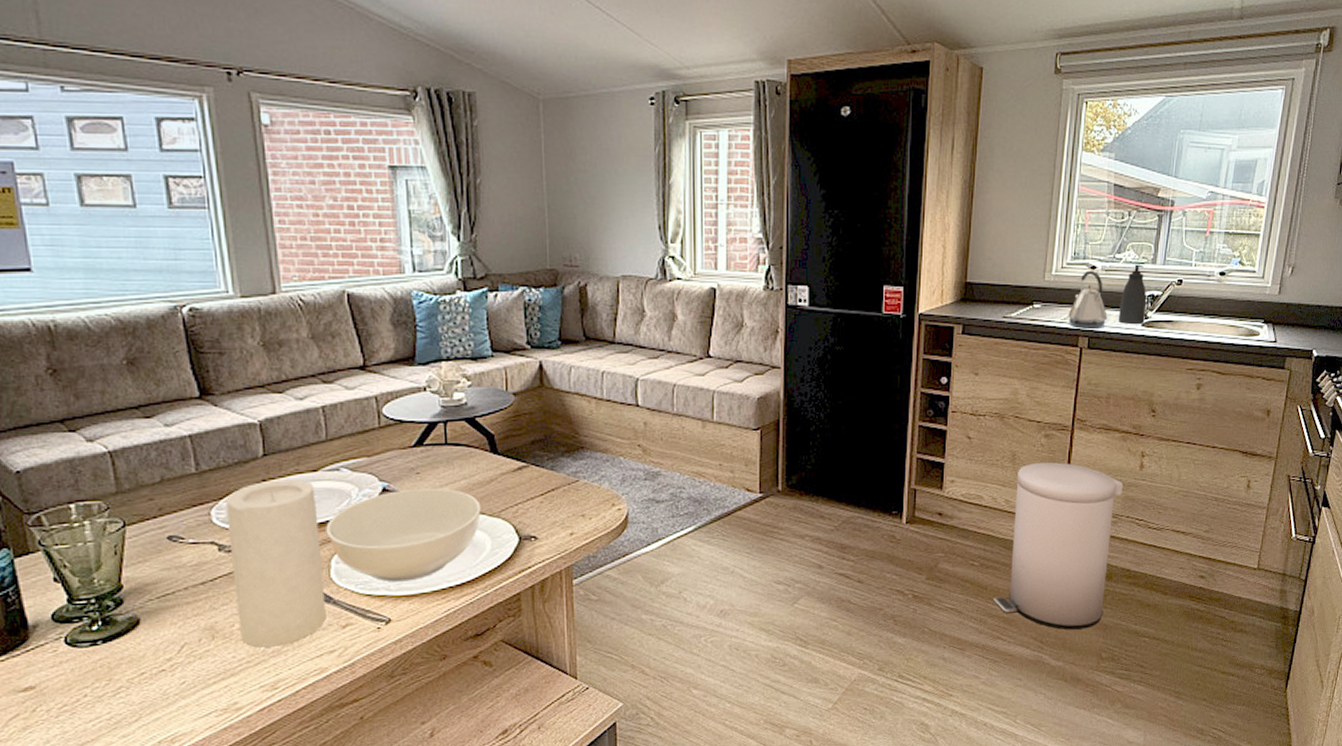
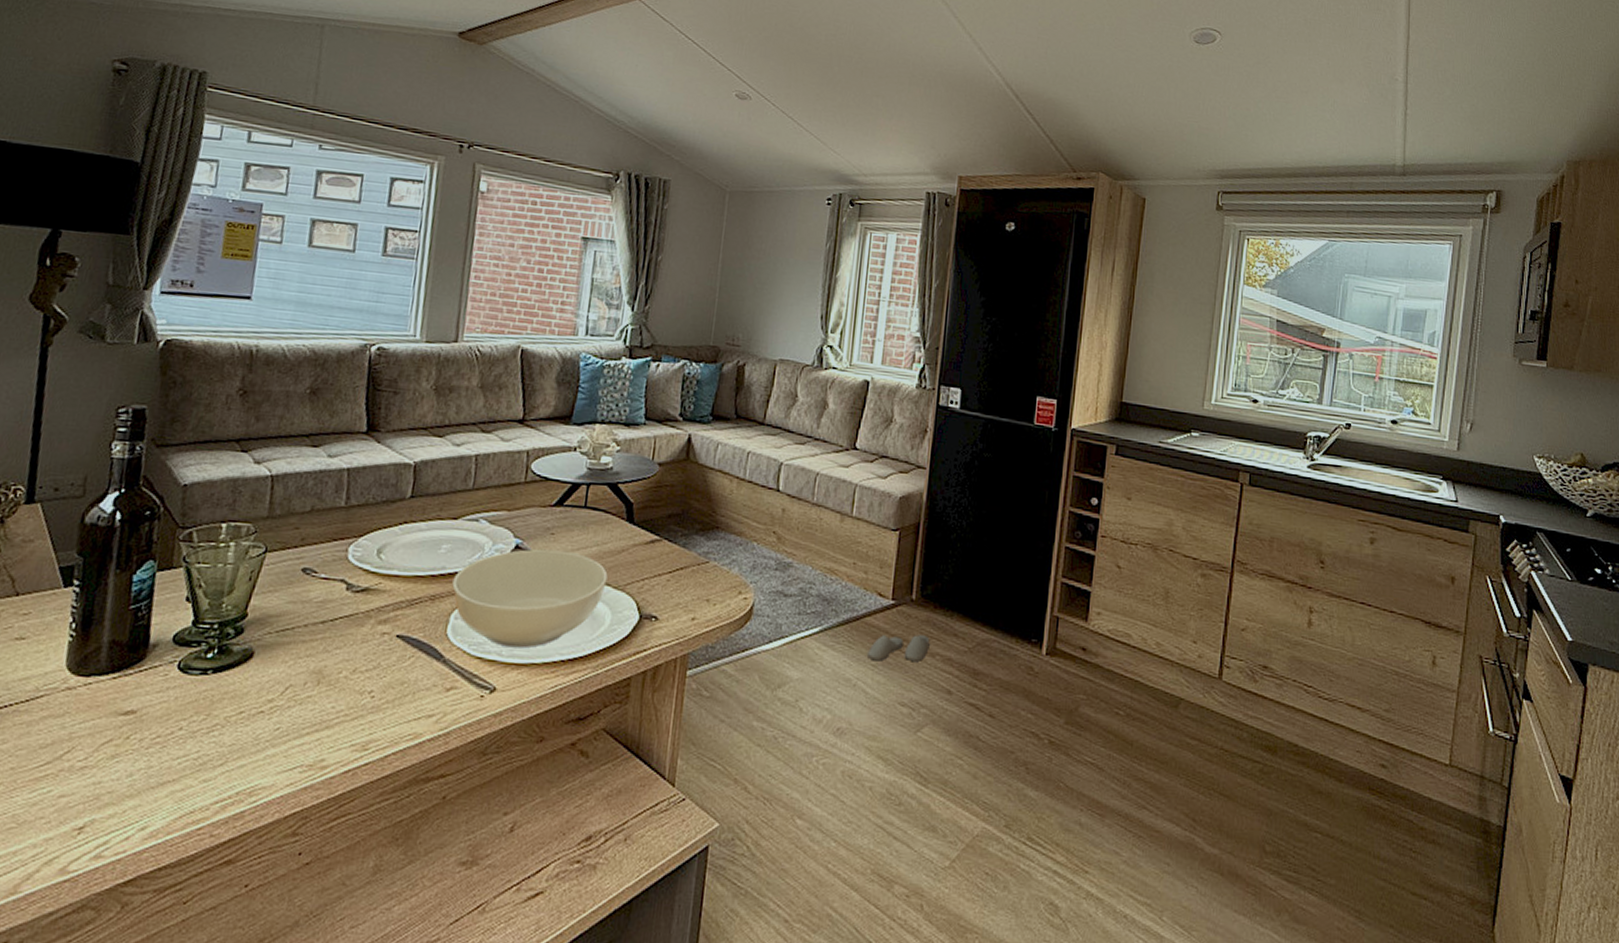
candle: present [225,479,326,648] -> none [345,523,452,702]
slippers: none [742,521,799,549] -> present [868,635,930,662]
pedal bin: present [992,462,1124,630] -> none [1138,604,1290,811]
kettle: present [1068,270,1107,330] -> none [1228,403,1270,466]
soap dispenser: present [1118,264,1146,324] -> none [1281,402,1312,465]

